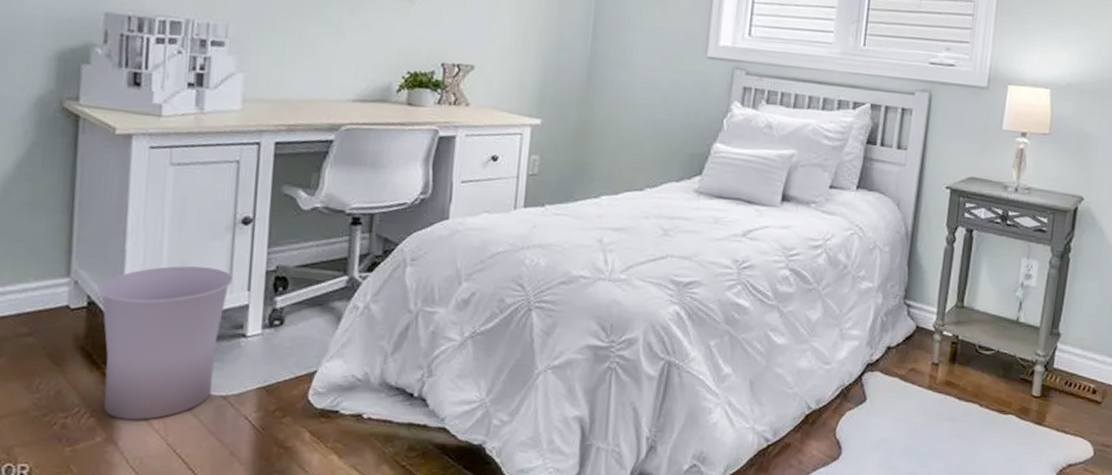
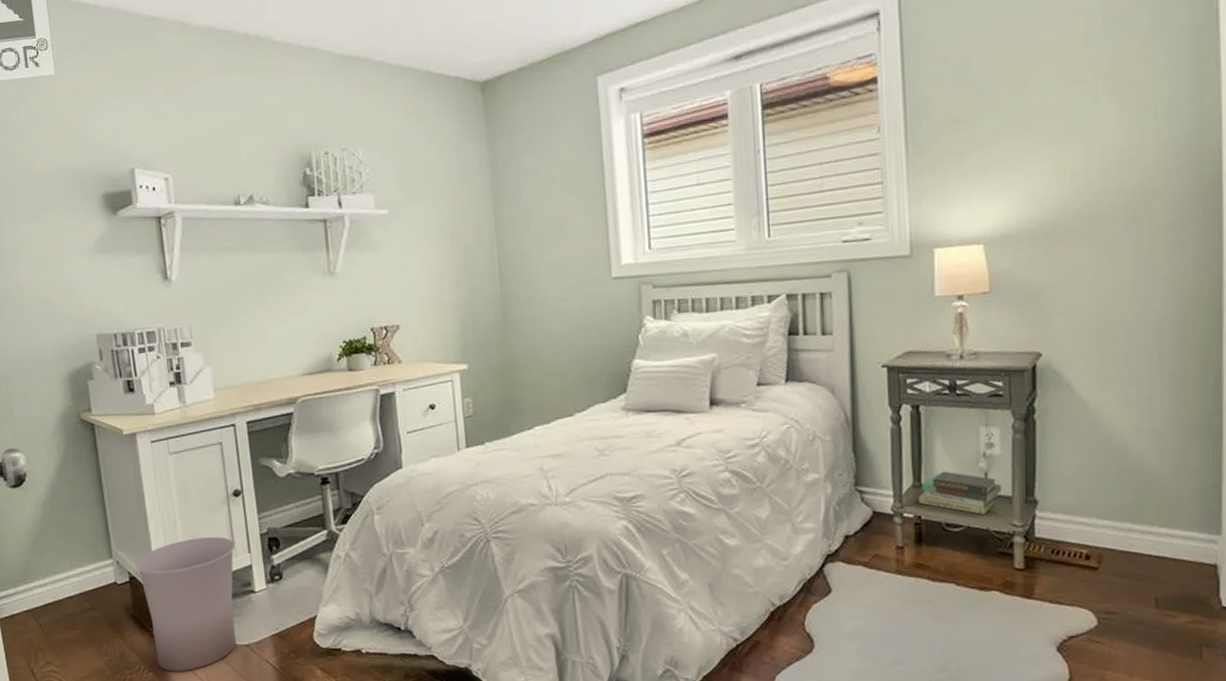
books: none [958,295,1032,341] -> present [918,471,1002,514]

